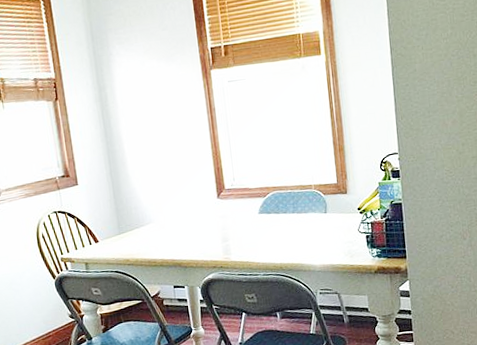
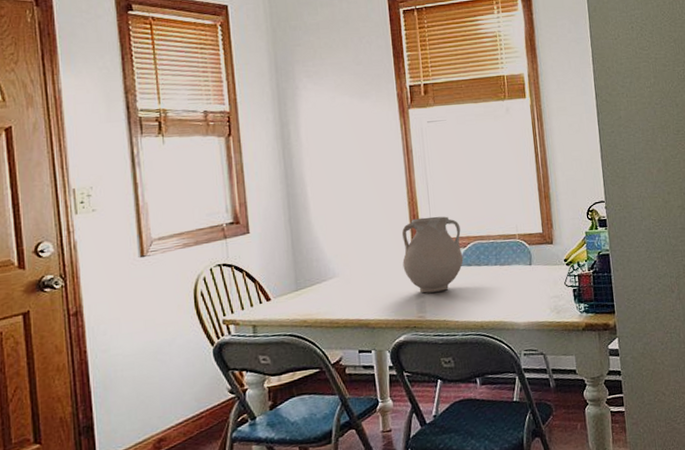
vase: none [207,168,264,238] -> present [401,216,464,293]

